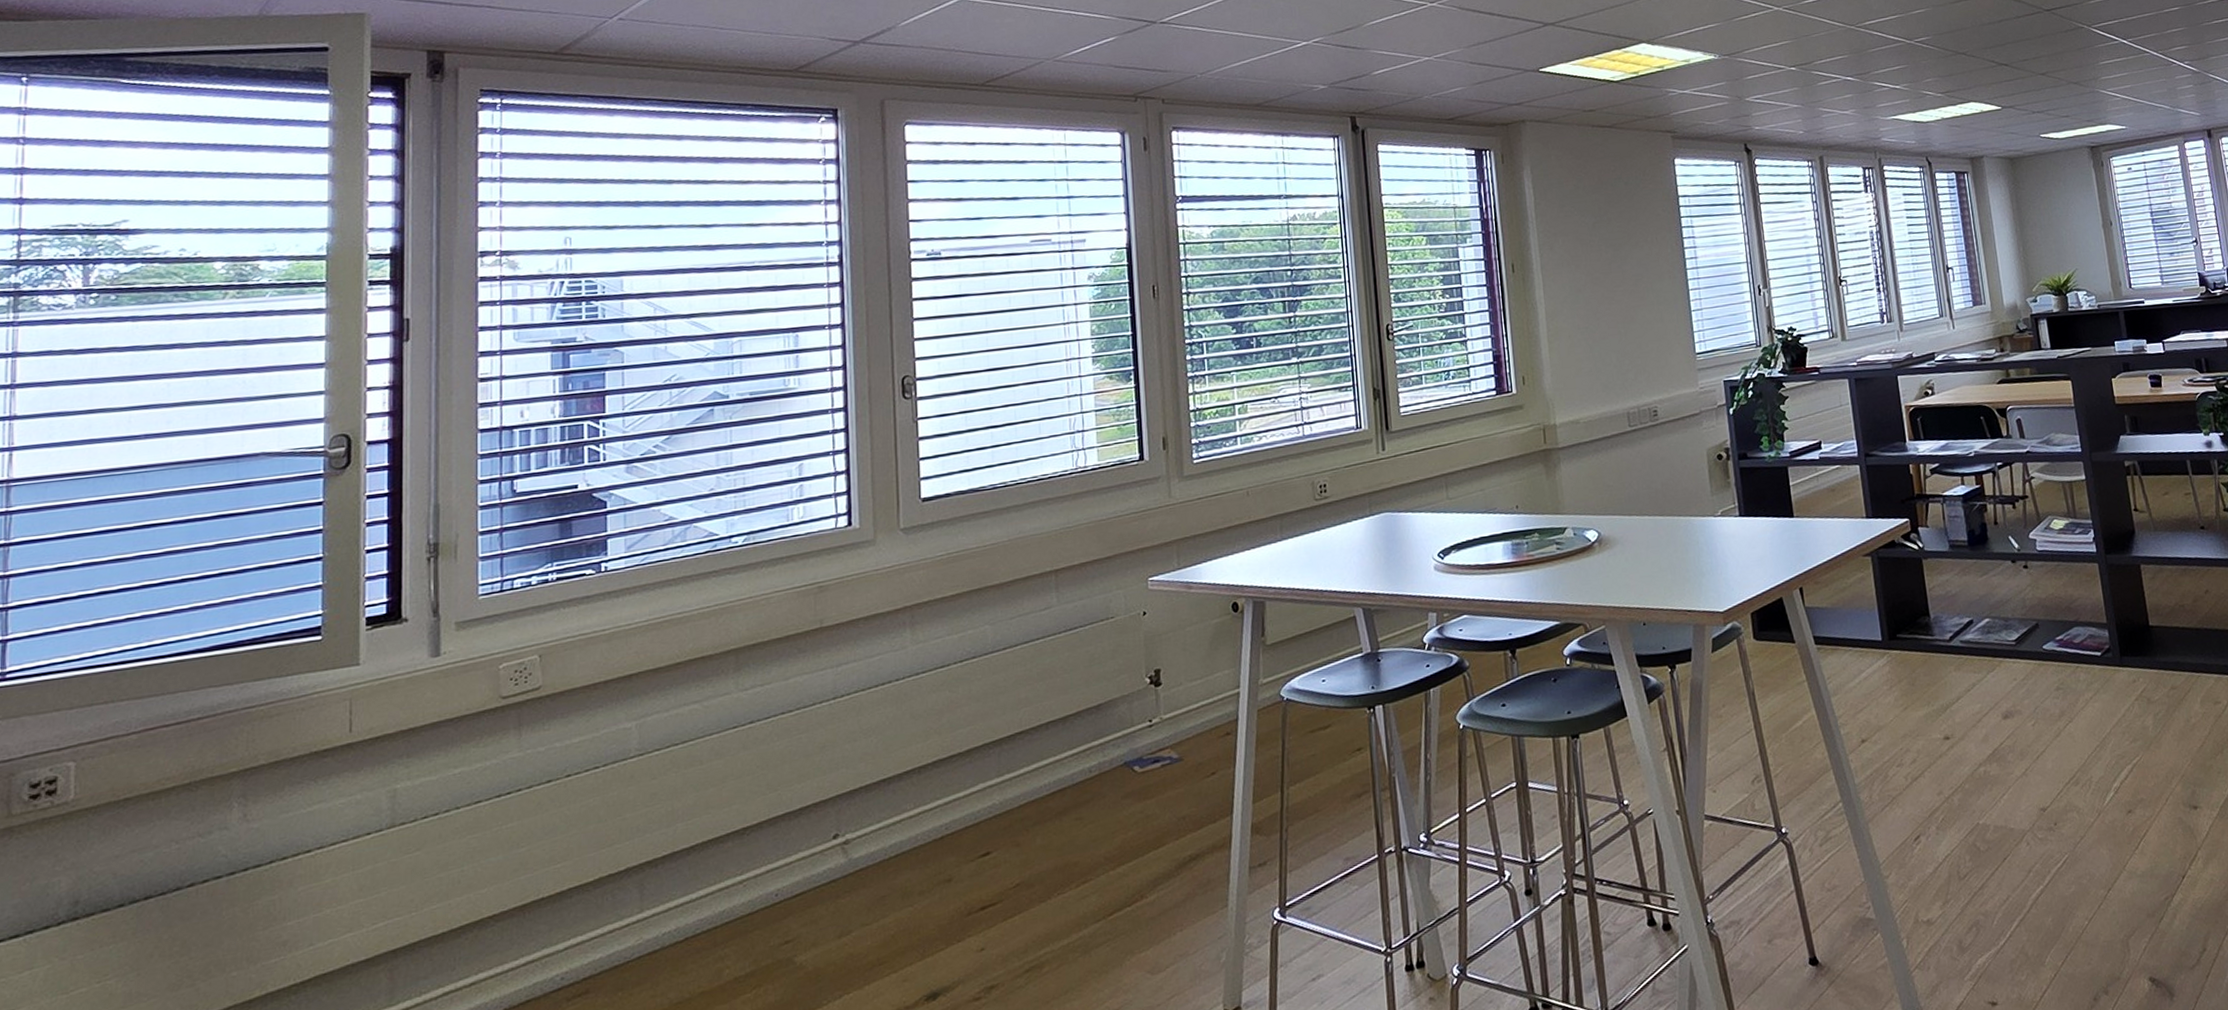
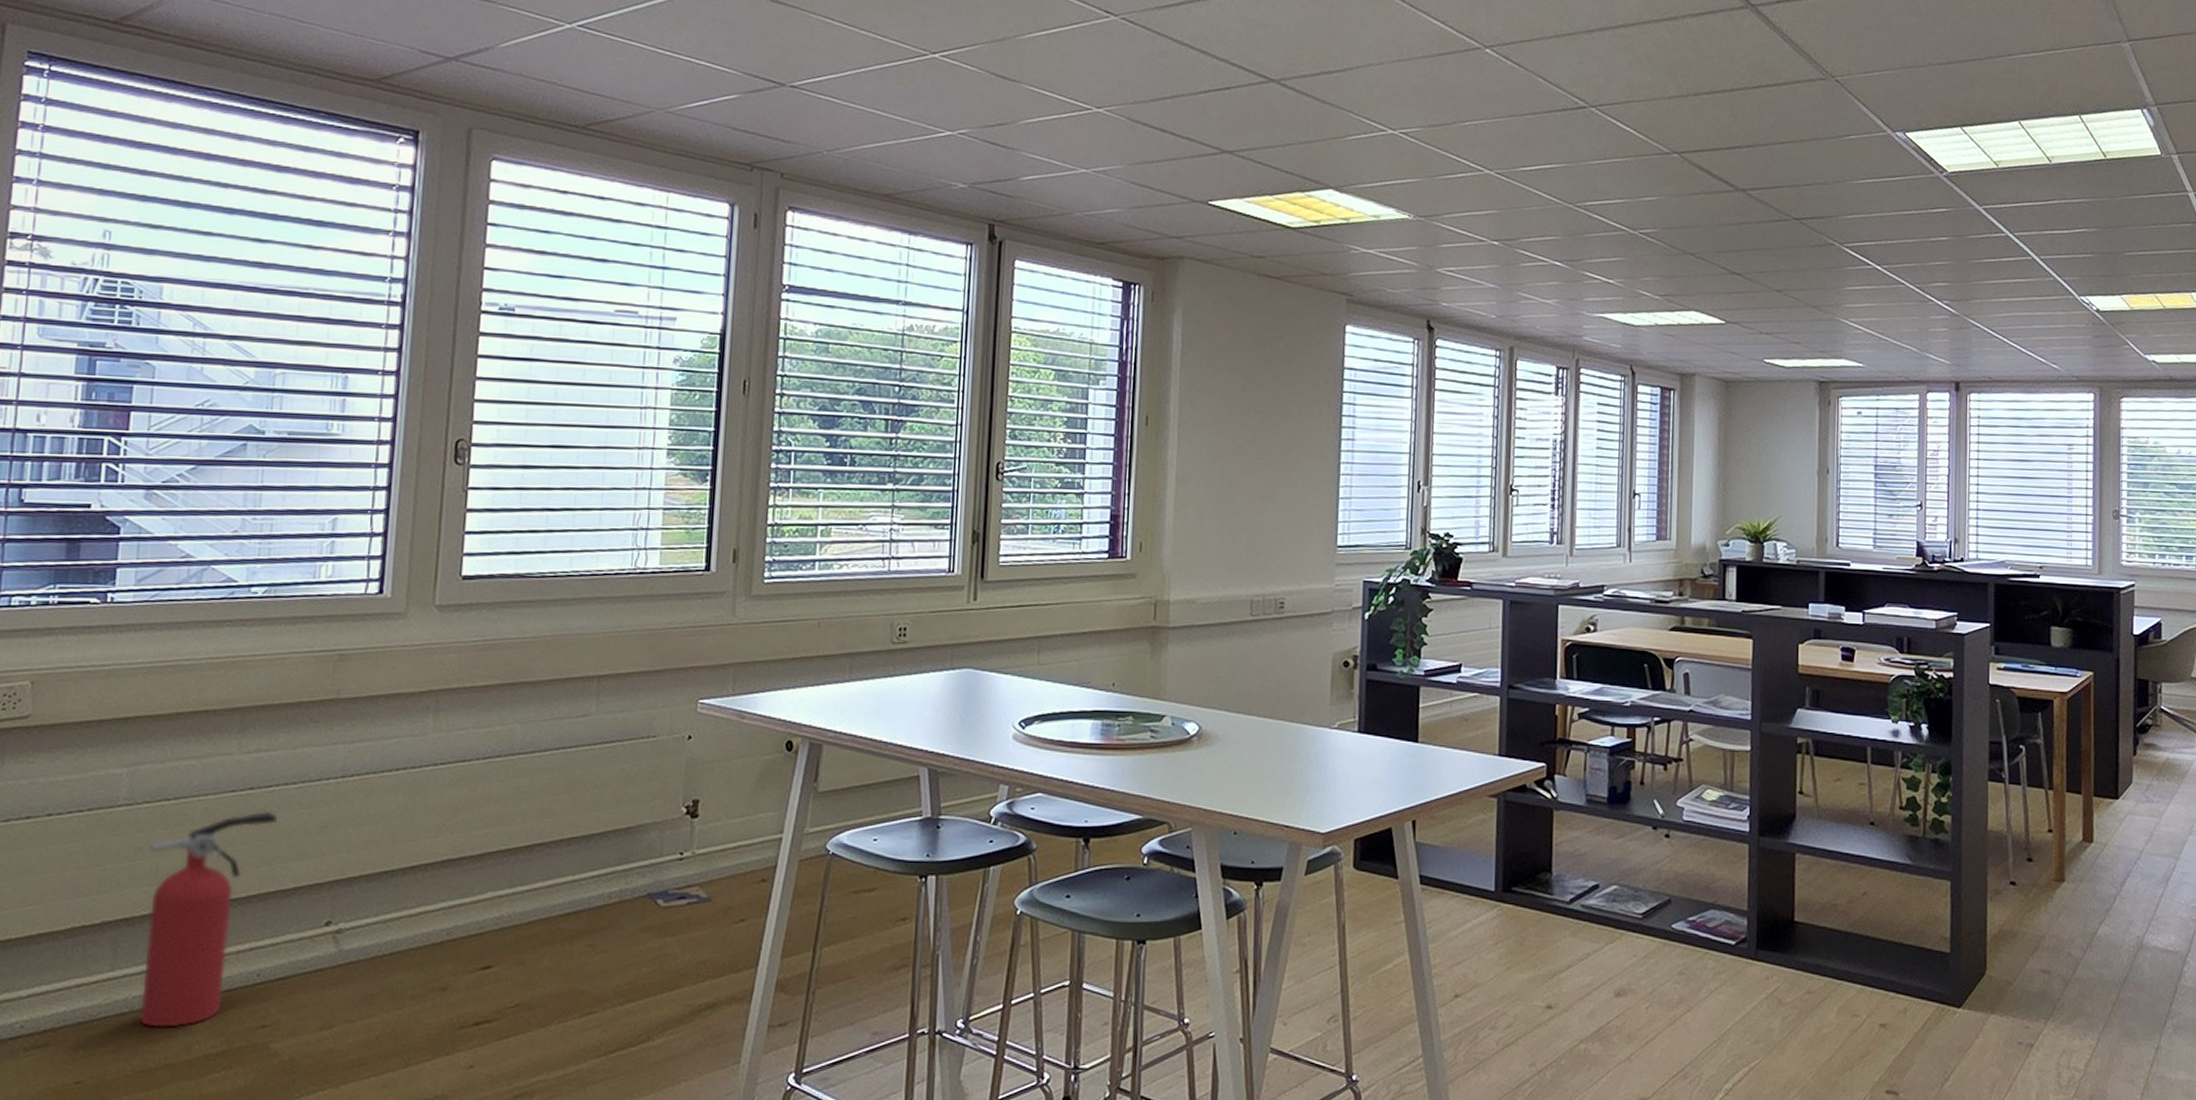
fire extinguisher: none [664,740,778,961] -> present [139,810,277,1028]

